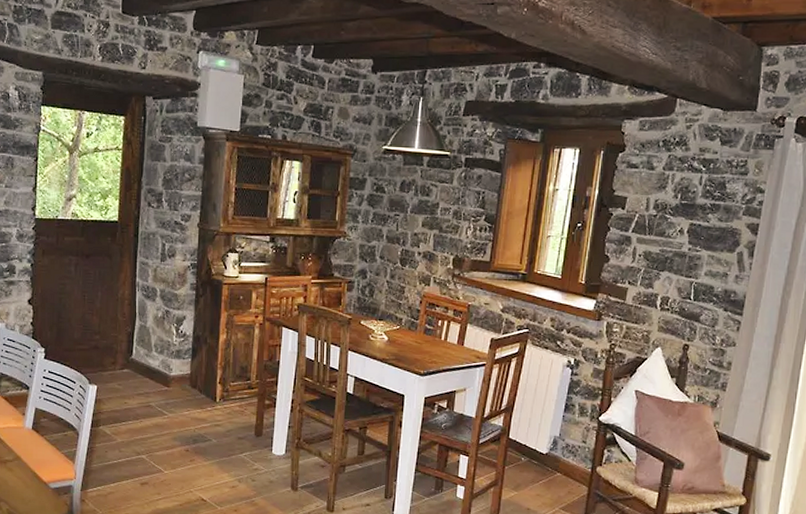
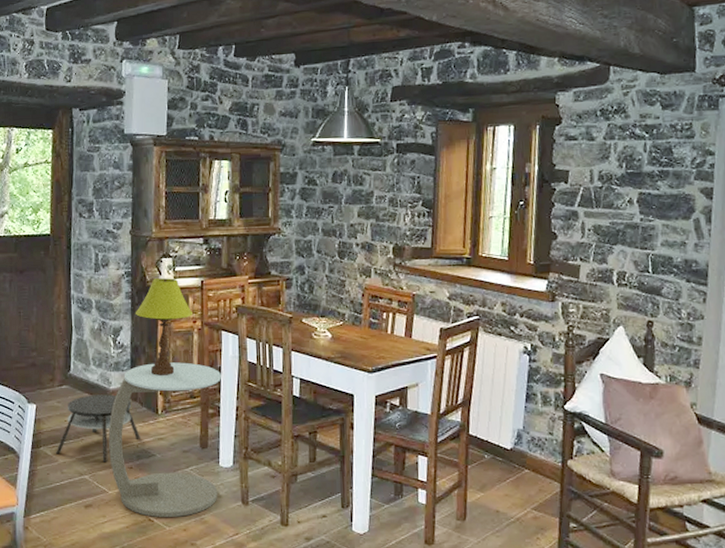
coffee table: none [114,380,198,444] -> present [55,394,140,463]
side table: none [167,353,279,499] -> present [108,362,221,518]
table lamp: none [198,272,255,366] -> present [135,278,192,376]

